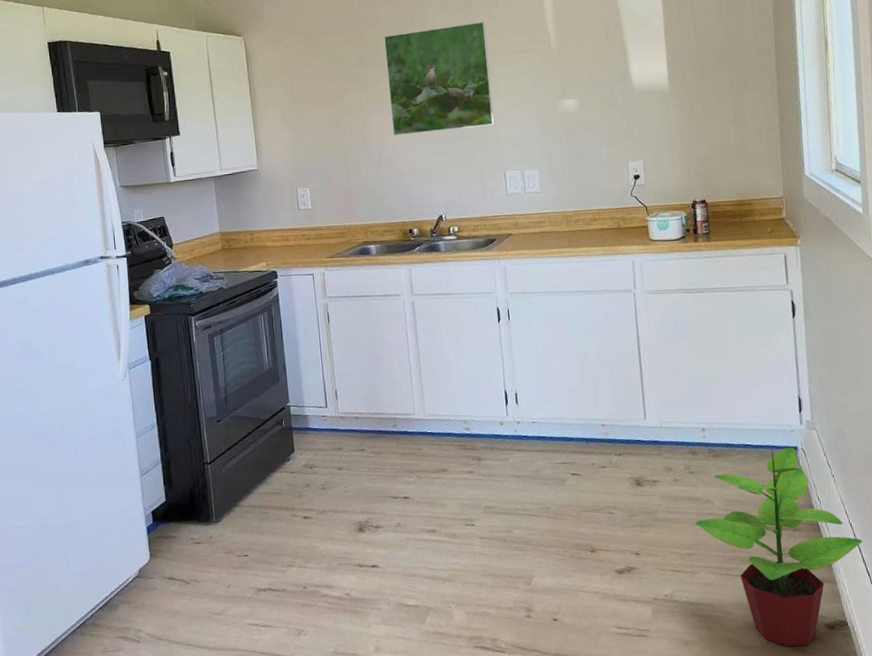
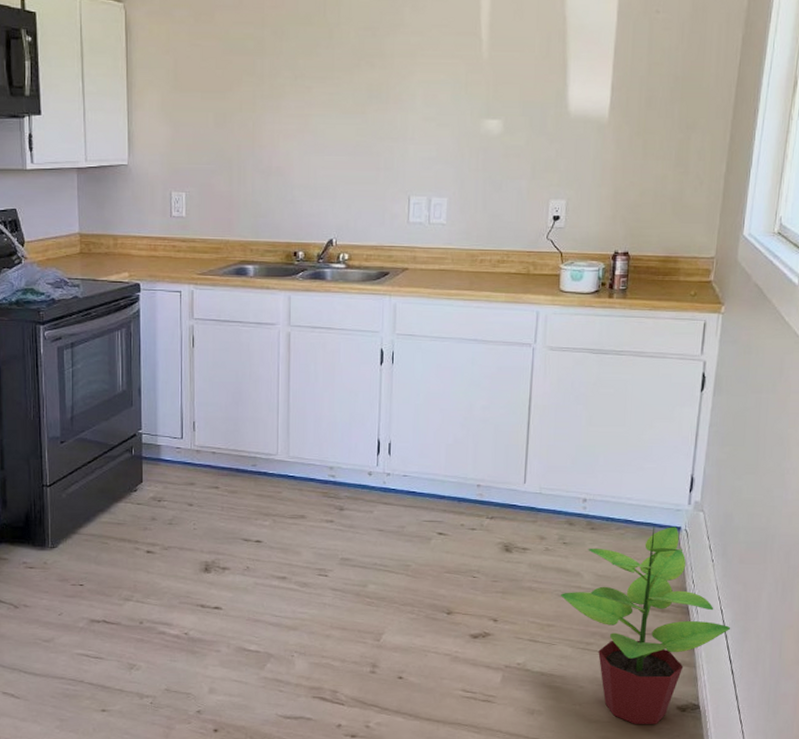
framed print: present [384,21,494,137] -> none [287,14,409,143]

